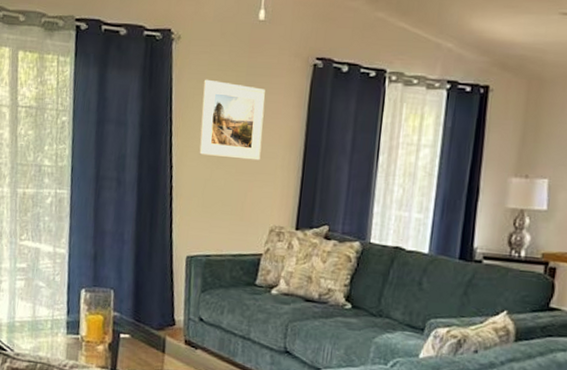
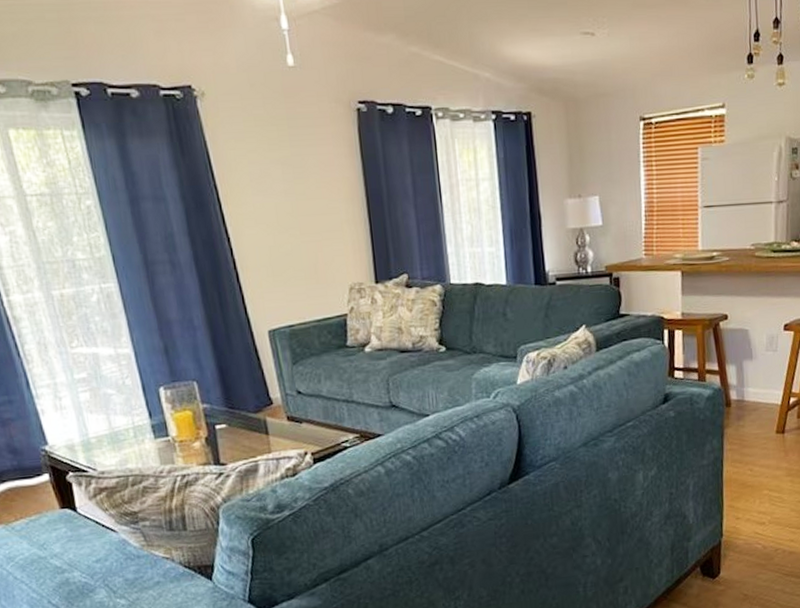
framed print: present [199,79,266,161] -> none [242,137,323,221]

